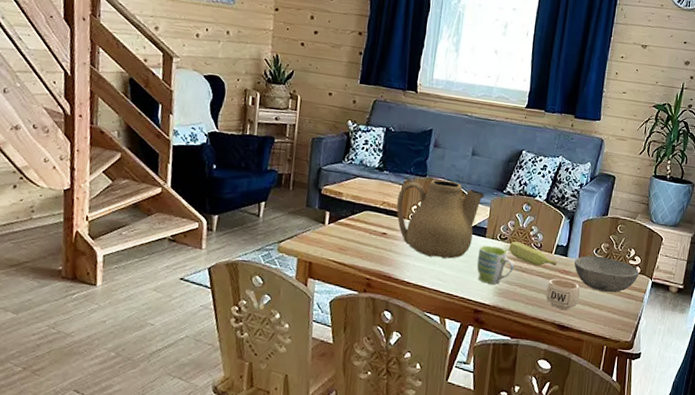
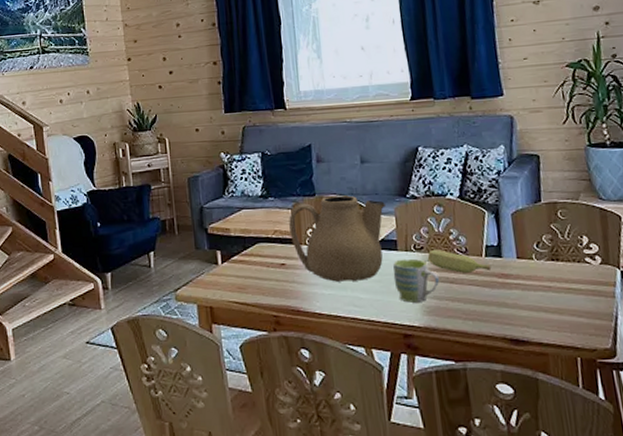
mug: present [545,278,580,310] -> none [485,284,530,320]
bowl: present [574,255,639,293] -> none [513,251,601,293]

